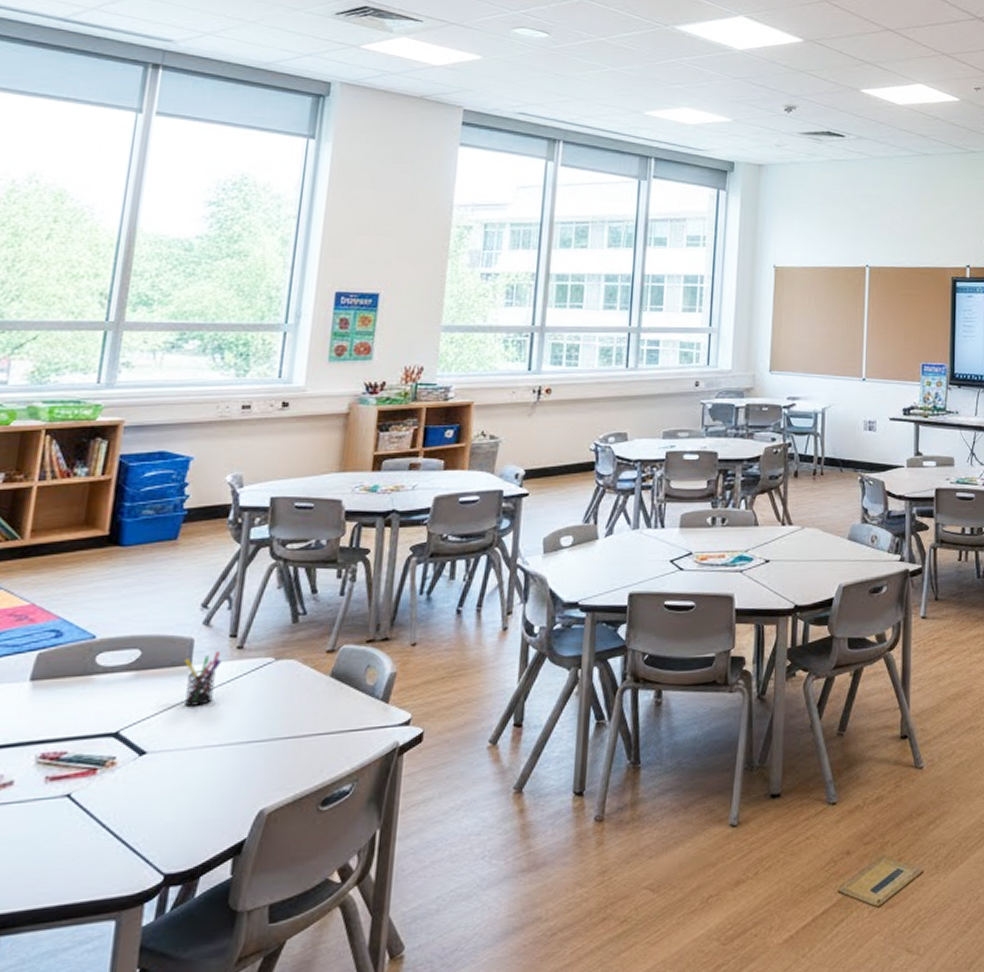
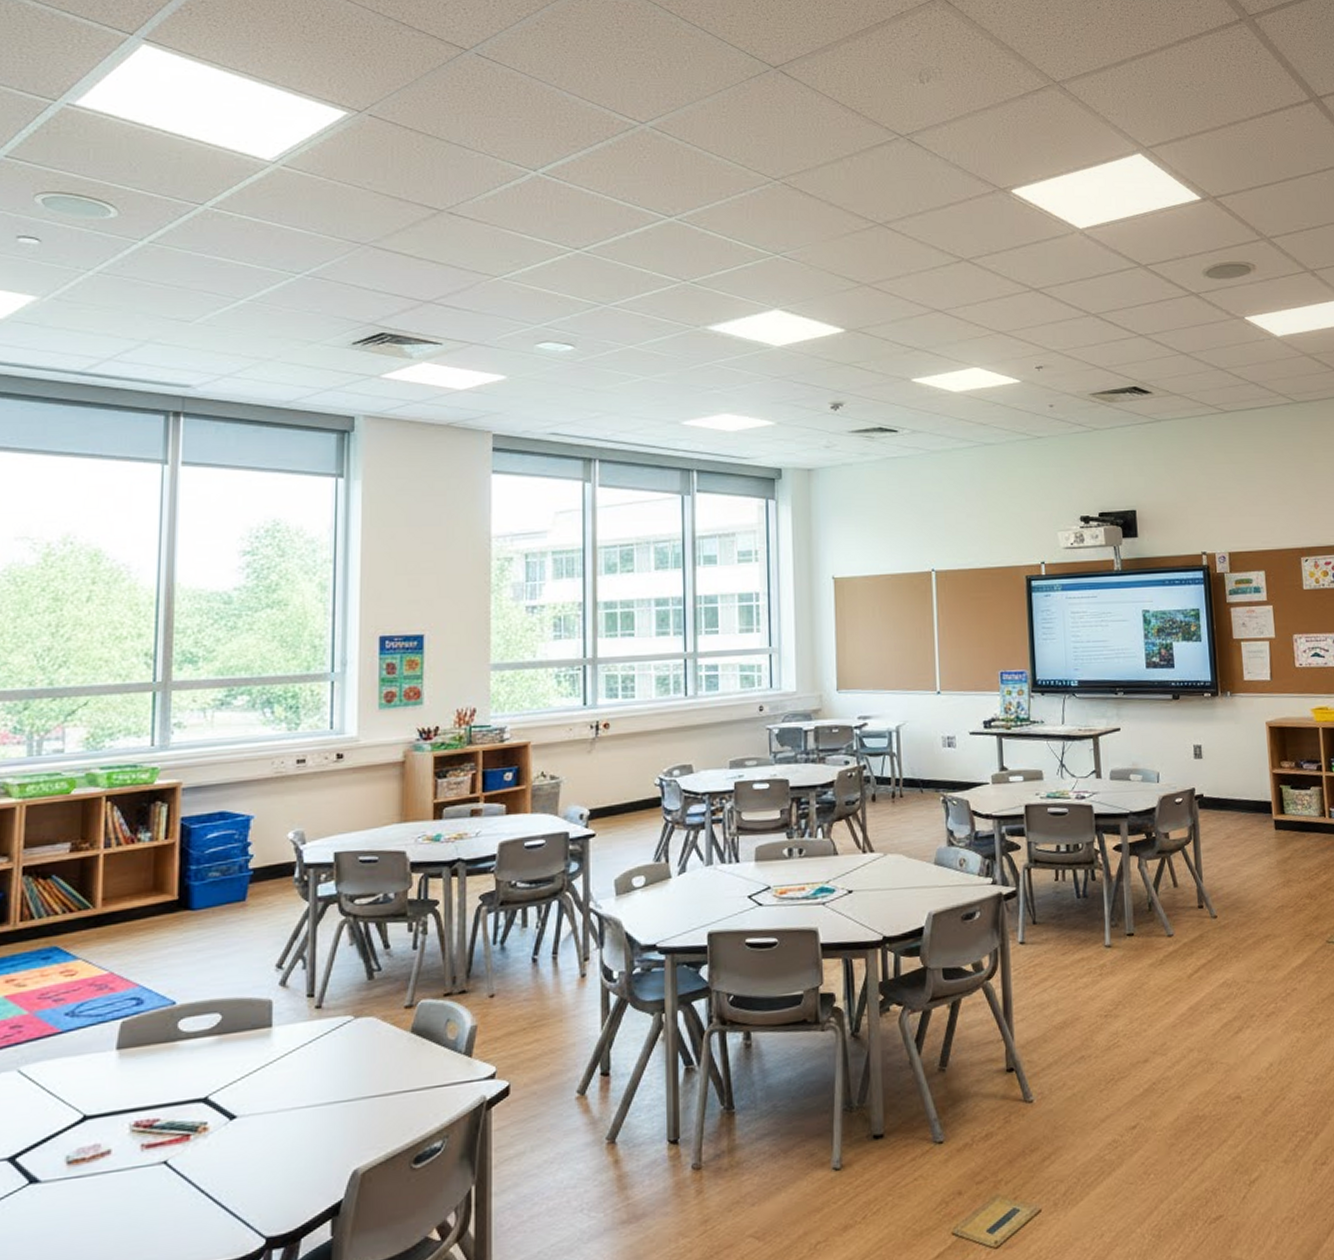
pen holder: present [185,651,222,706] -> none [265,1012,302,1069]

